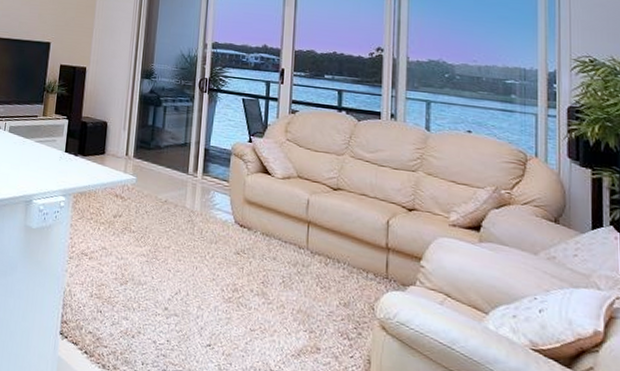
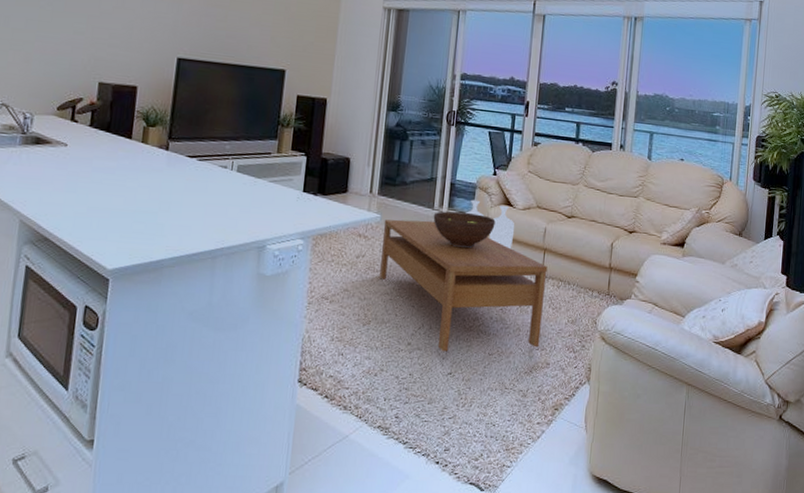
coffee table: none [136,182,313,329] -> present [379,219,548,352]
fruit bowl: none [188,176,253,216] -> present [433,211,496,249]
vase: none [221,166,274,220] -> present [466,199,515,250]

